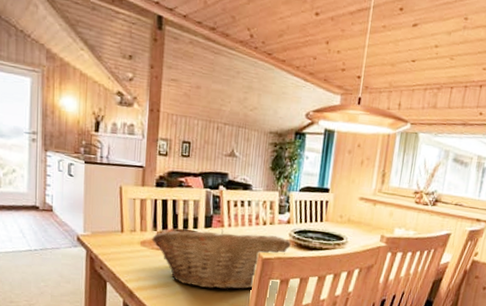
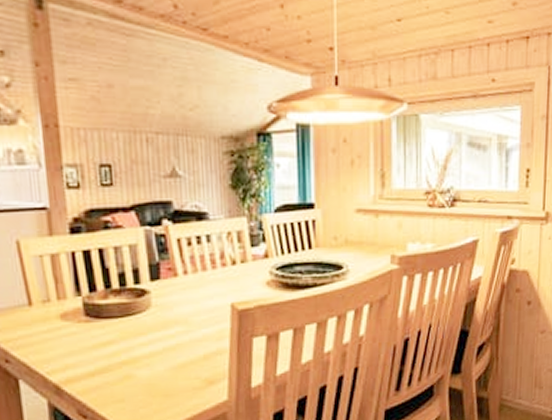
fruit basket: present [152,229,291,290] -> none [76,277,274,365]

